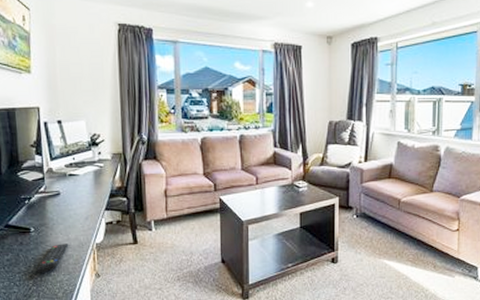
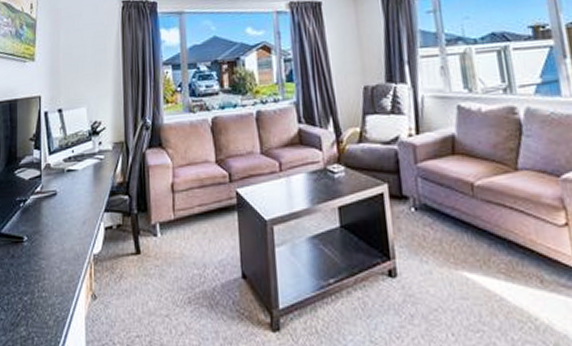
remote control: present [35,244,69,273] -> none [25,255,64,294]

